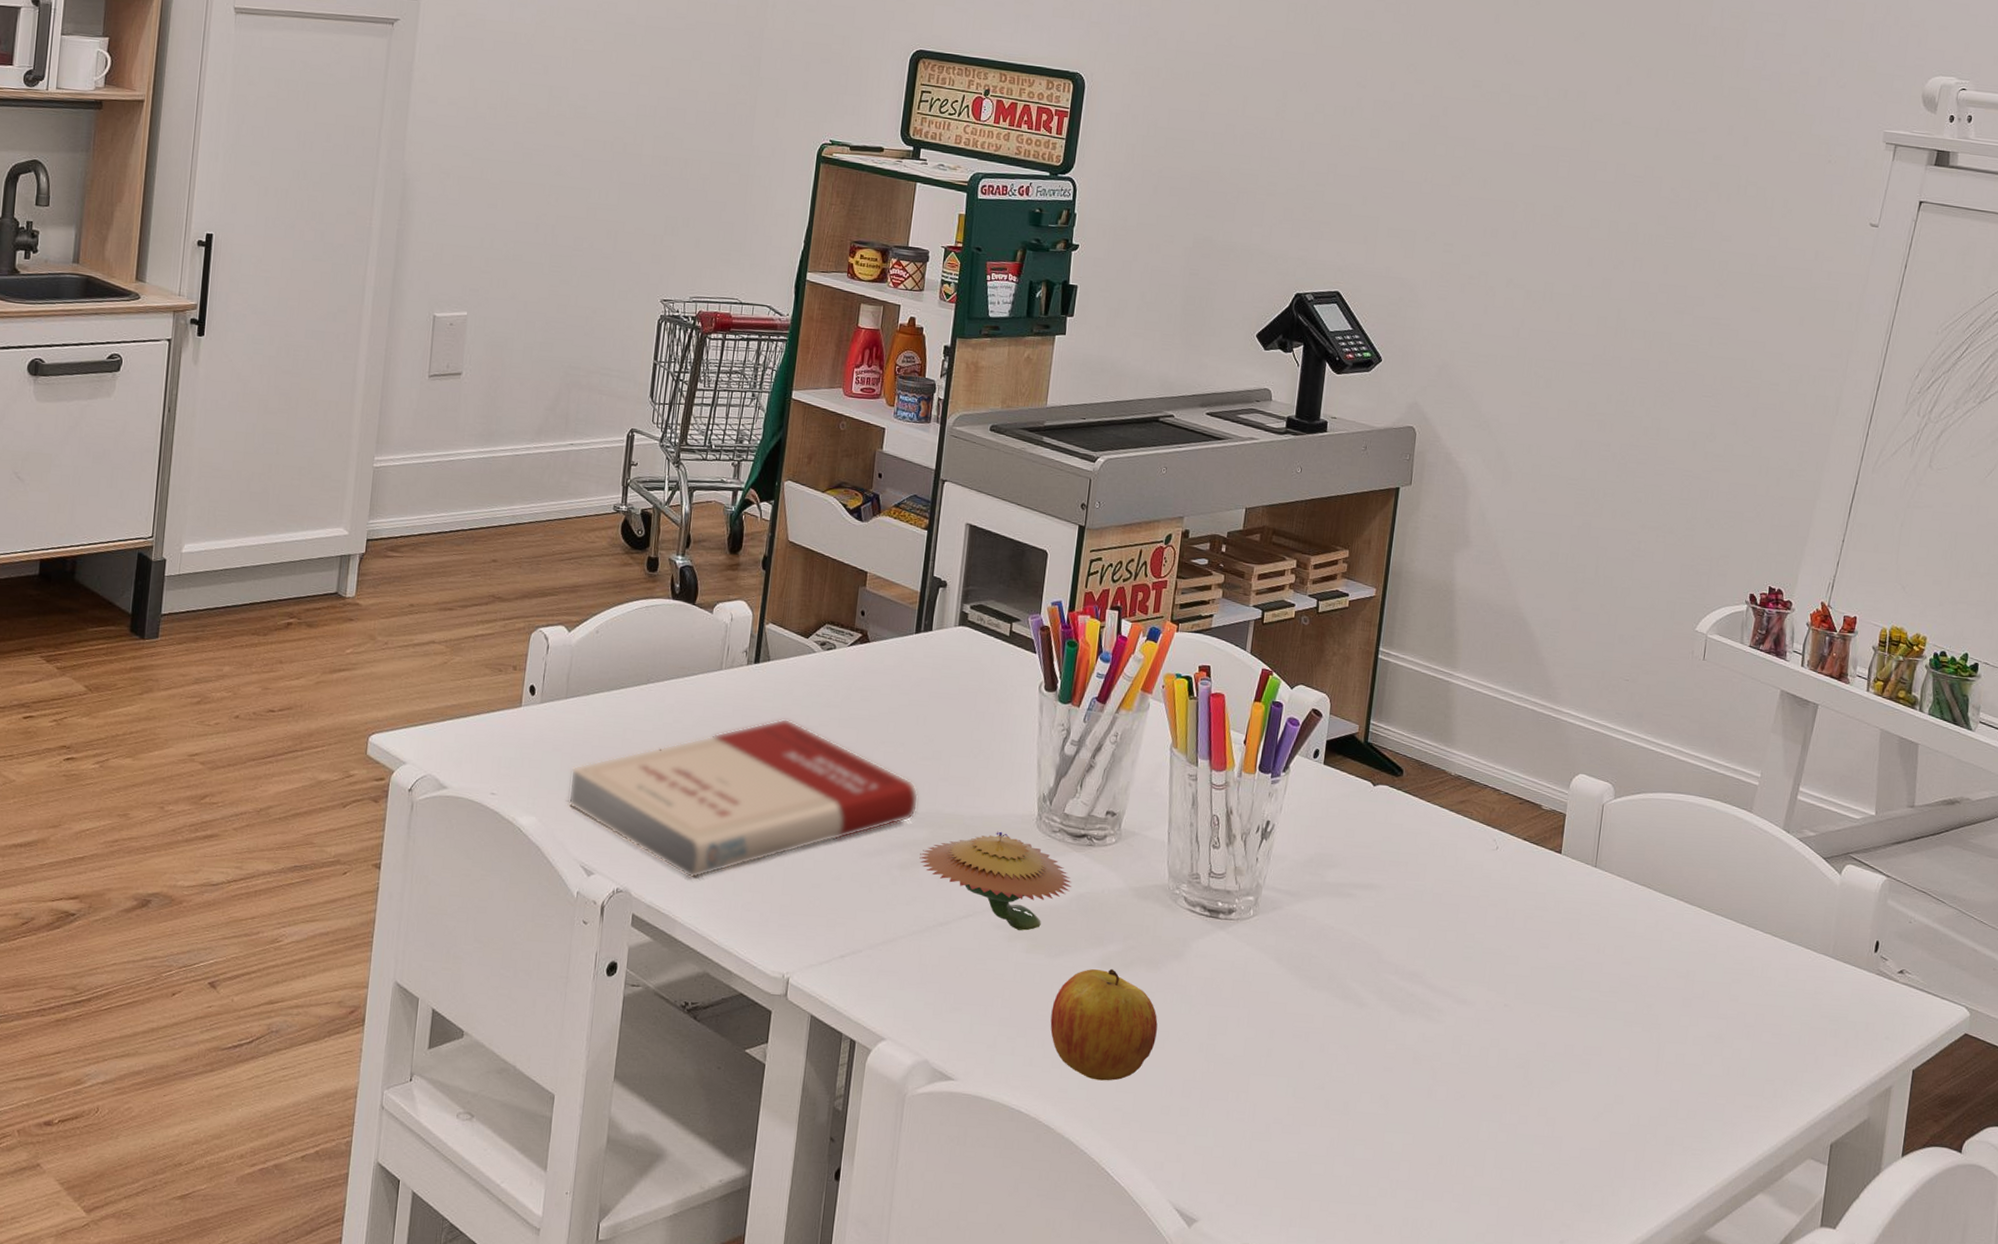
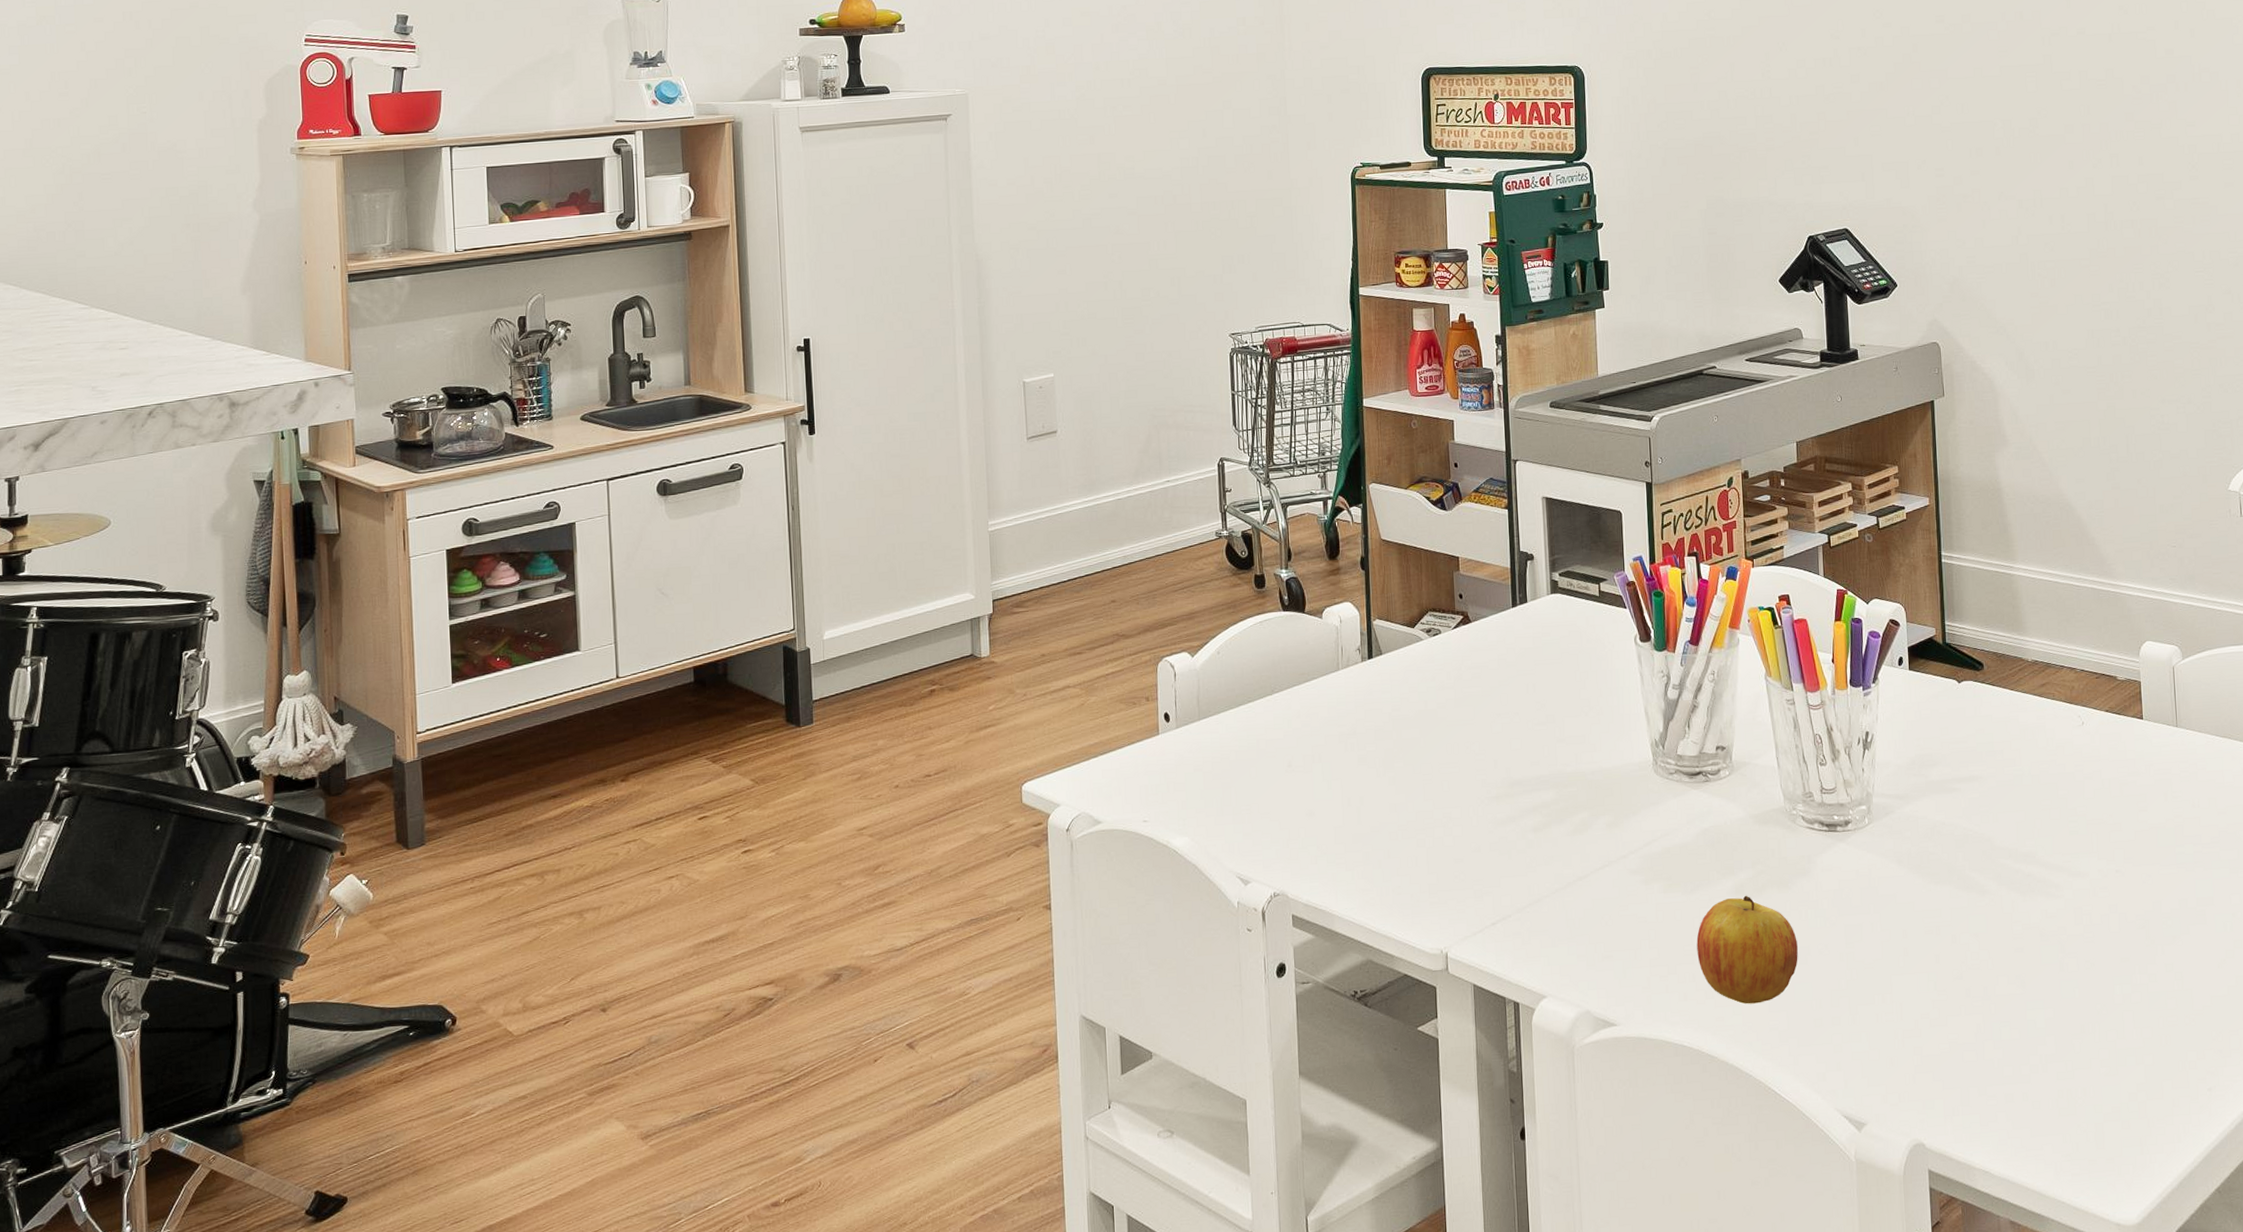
book: present [567,718,919,878] -> none [1214,706,1541,872]
flower: present [919,831,1072,931] -> none [1550,781,1696,873]

